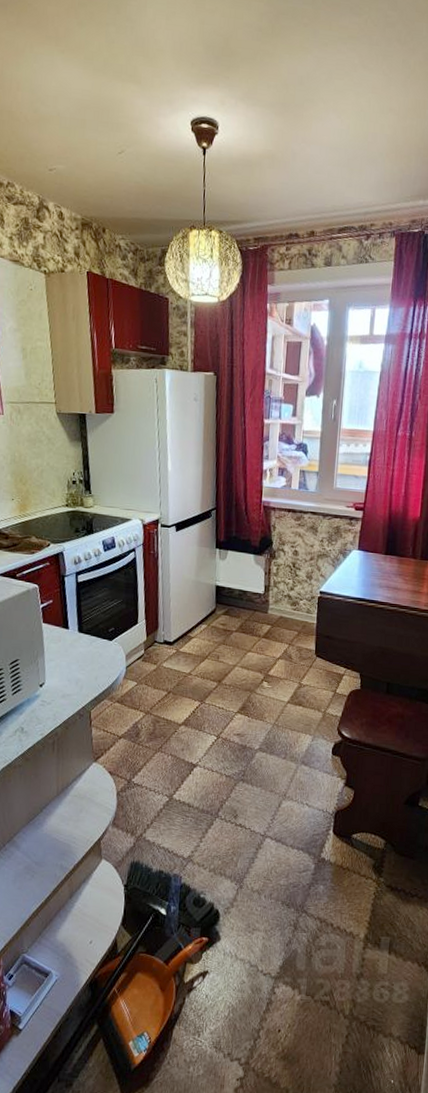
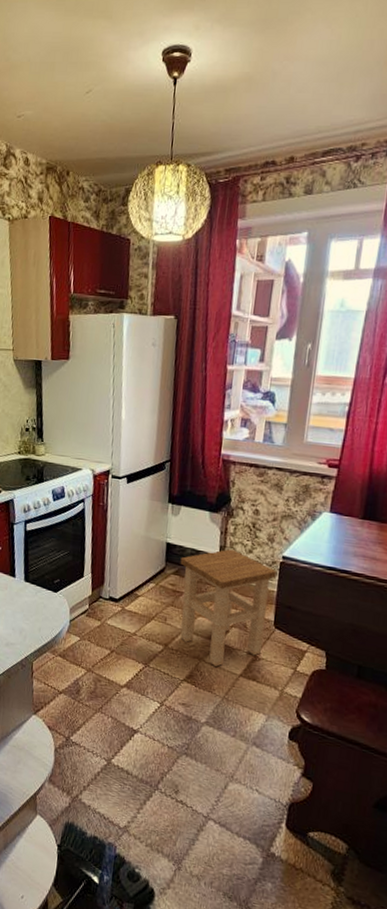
stool: none [229,588,316,696] -> present [180,549,278,667]

